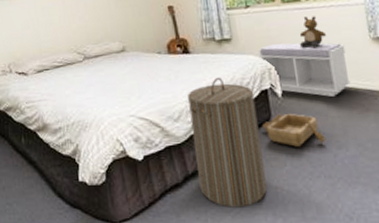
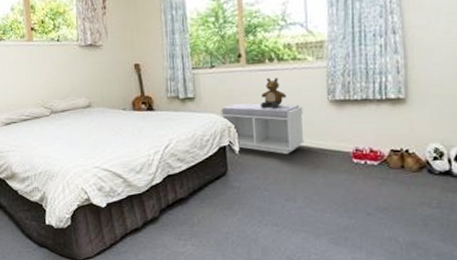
laundry hamper: present [187,77,267,208] -> none [150,133,218,249]
wooden boat: present [261,113,327,147] -> none [218,168,277,198]

